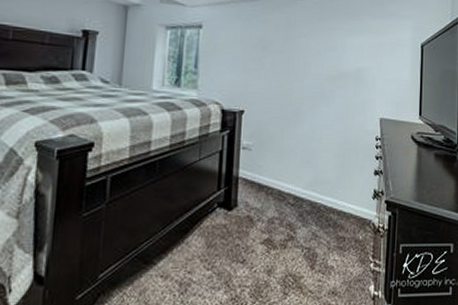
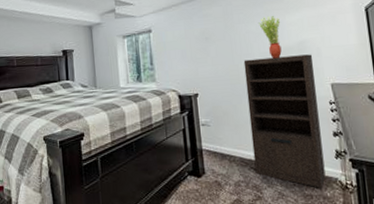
shelving unit: none [292,79,368,230] -> present [243,54,326,188]
potted plant: none [321,35,343,83] -> present [259,16,282,59]

